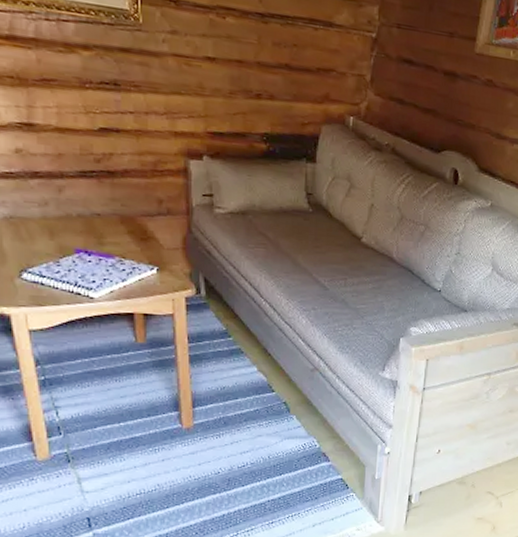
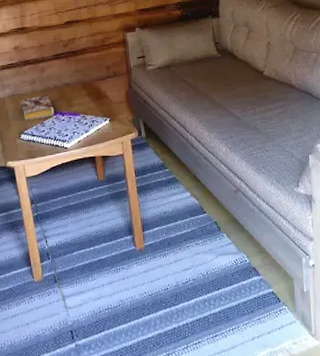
book: none [22,223,77,256] -> present [20,94,55,121]

